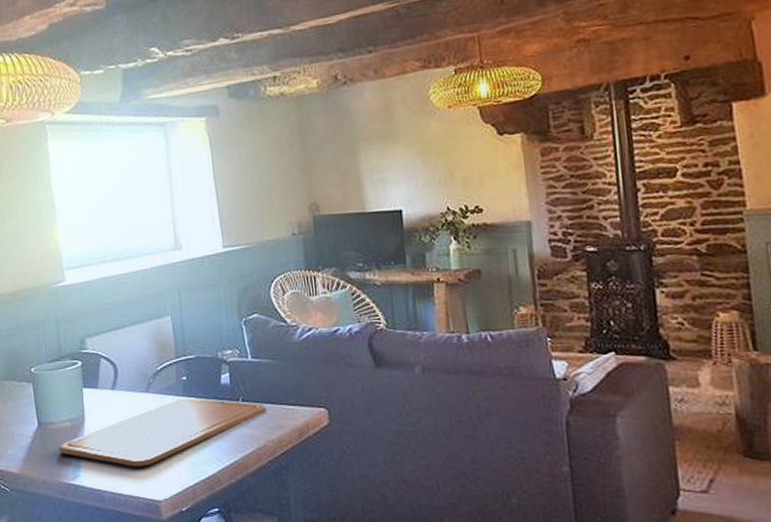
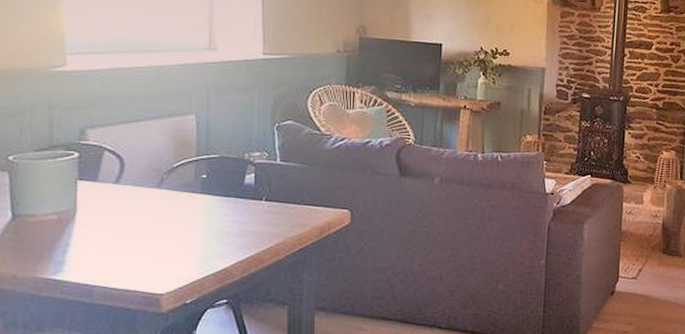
chopping board: present [58,397,266,467] -> none [37,195,289,261]

